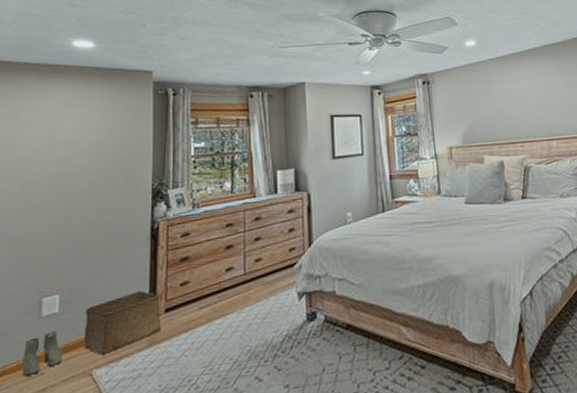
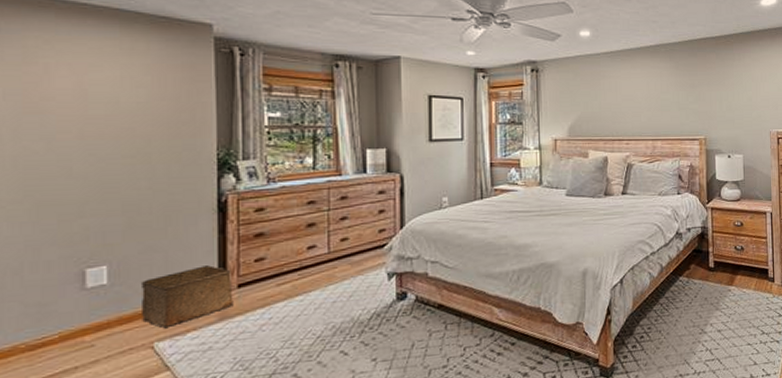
boots: present [21,331,62,376] -> none [64,303,115,348]

